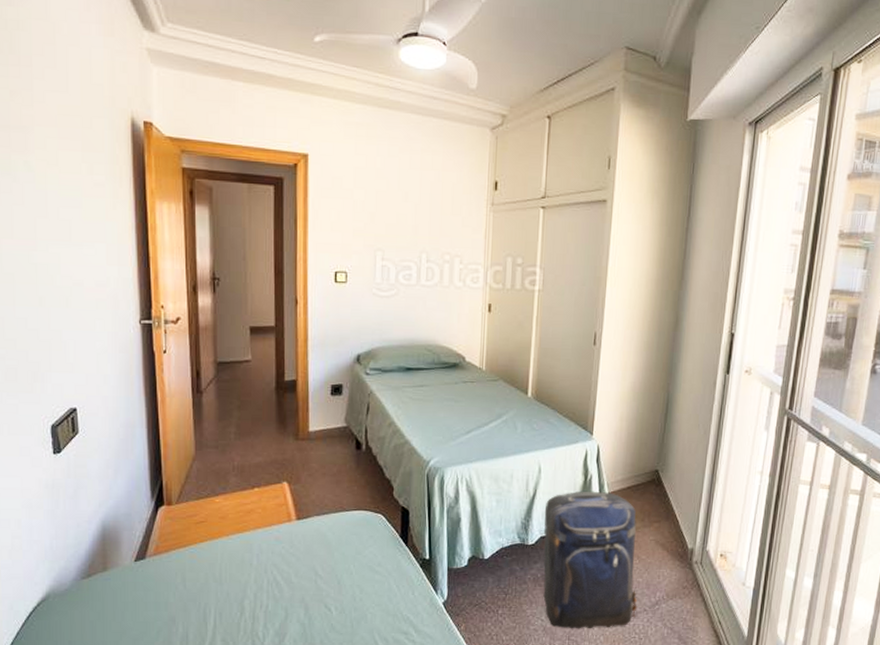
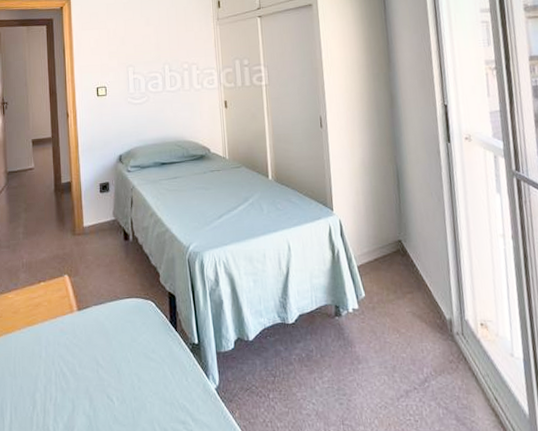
suitcase: present [543,491,638,629] -> none [299,265,407,413]

